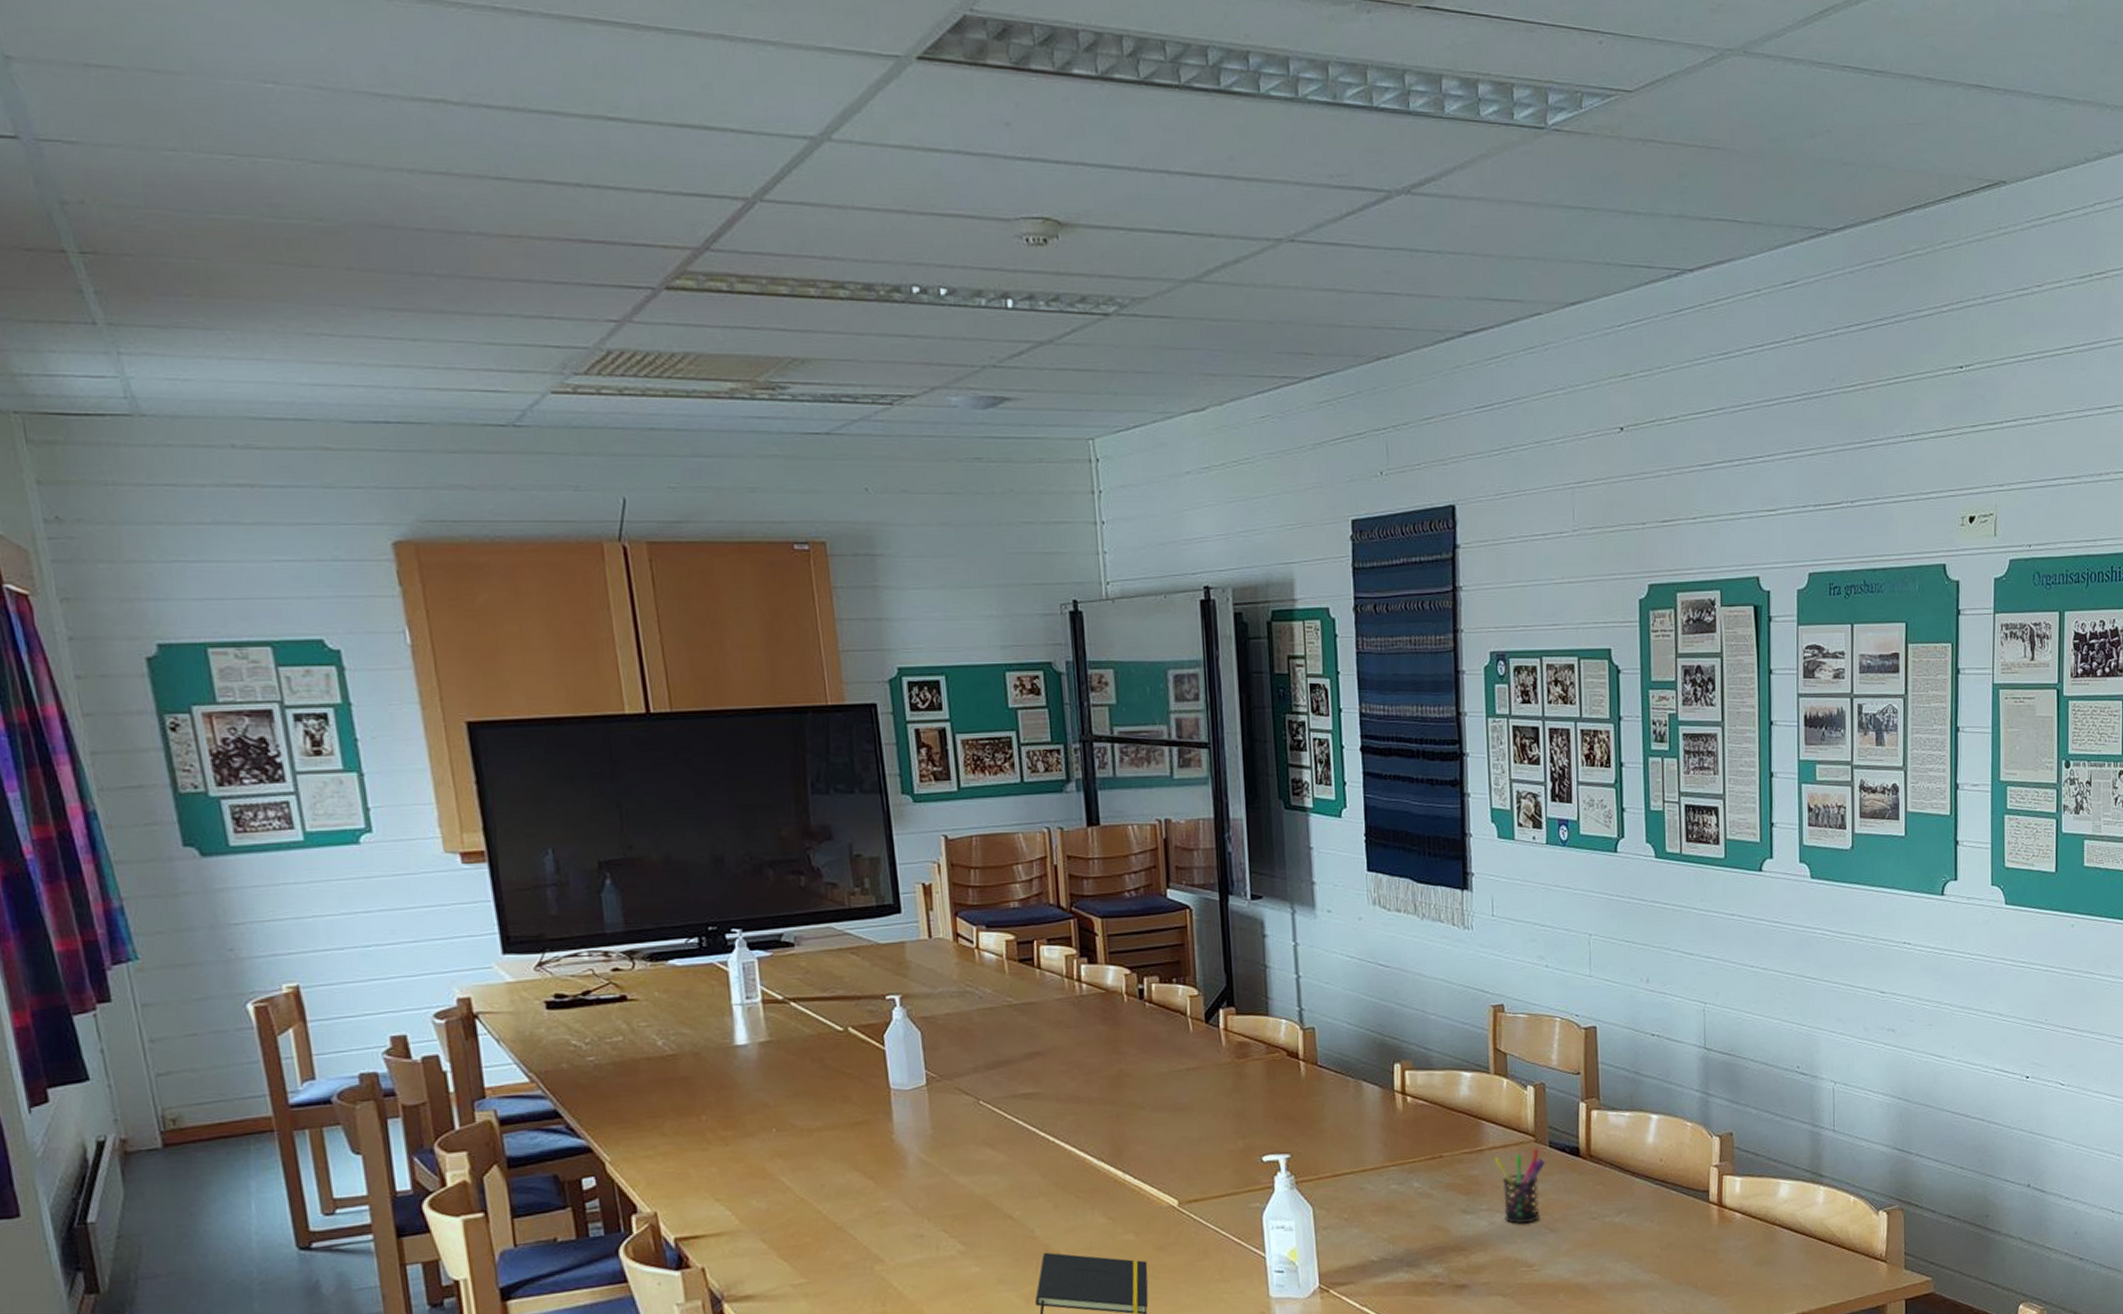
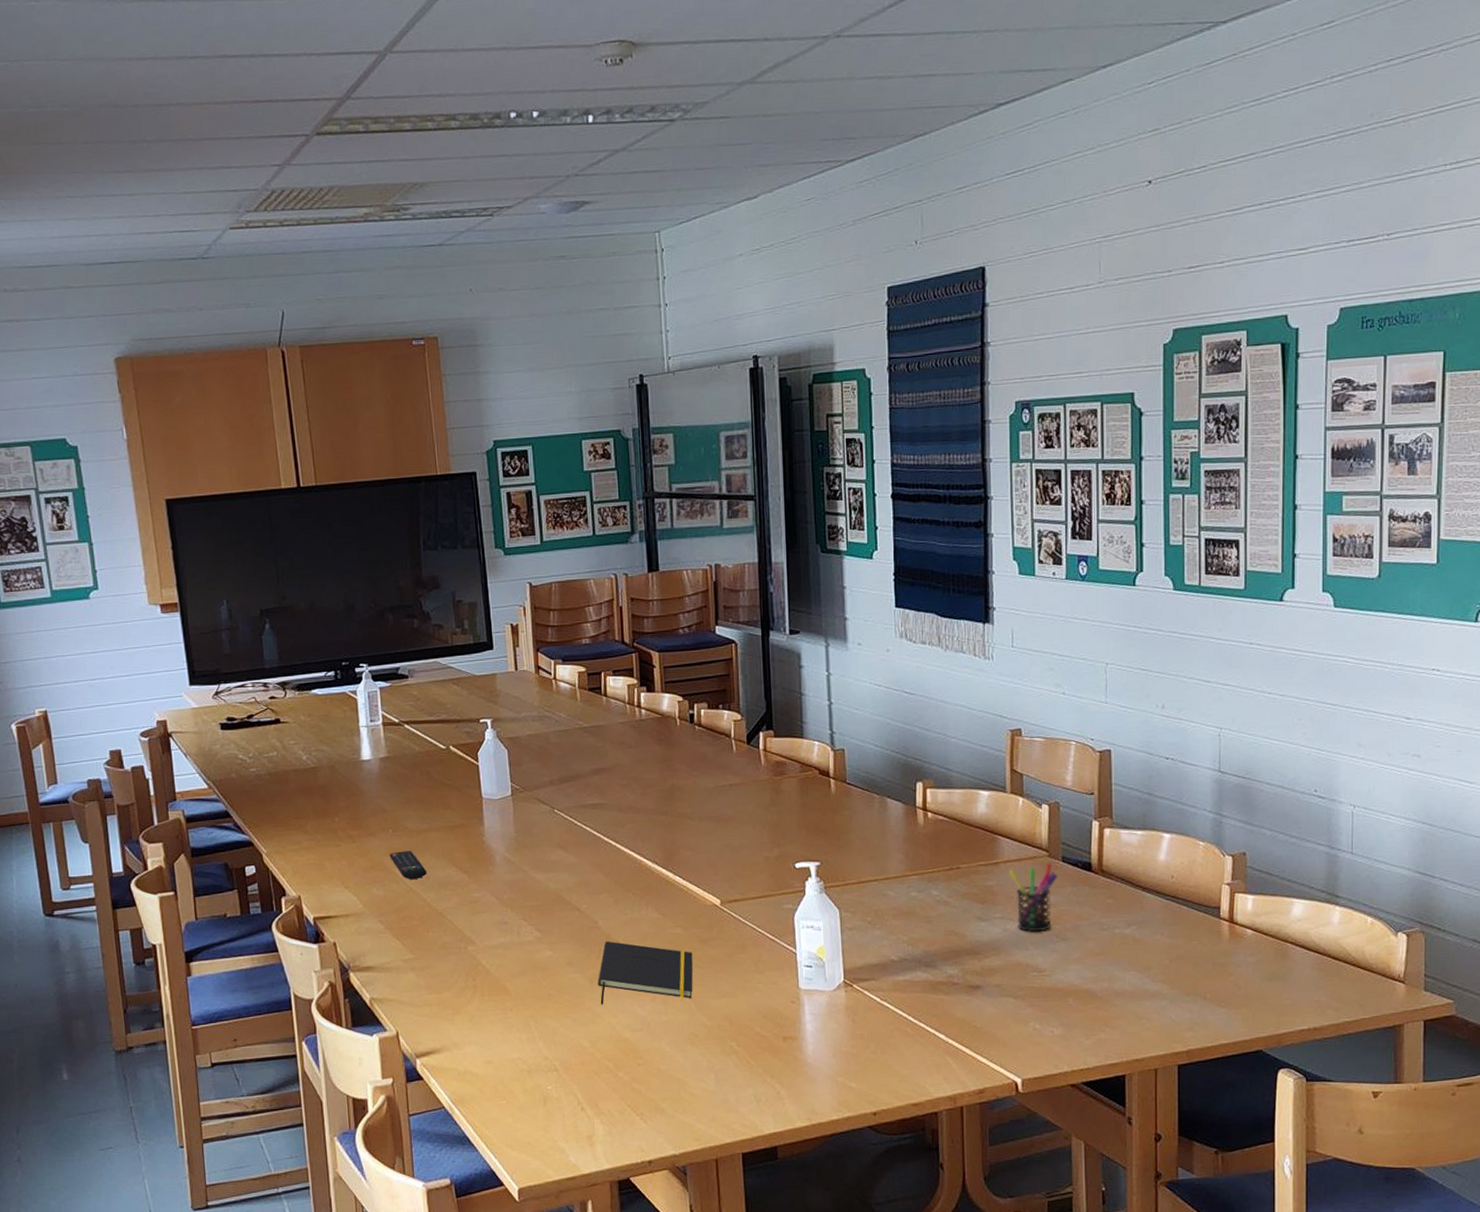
remote control: none [773,1153,822,1188] -> present [389,851,427,879]

